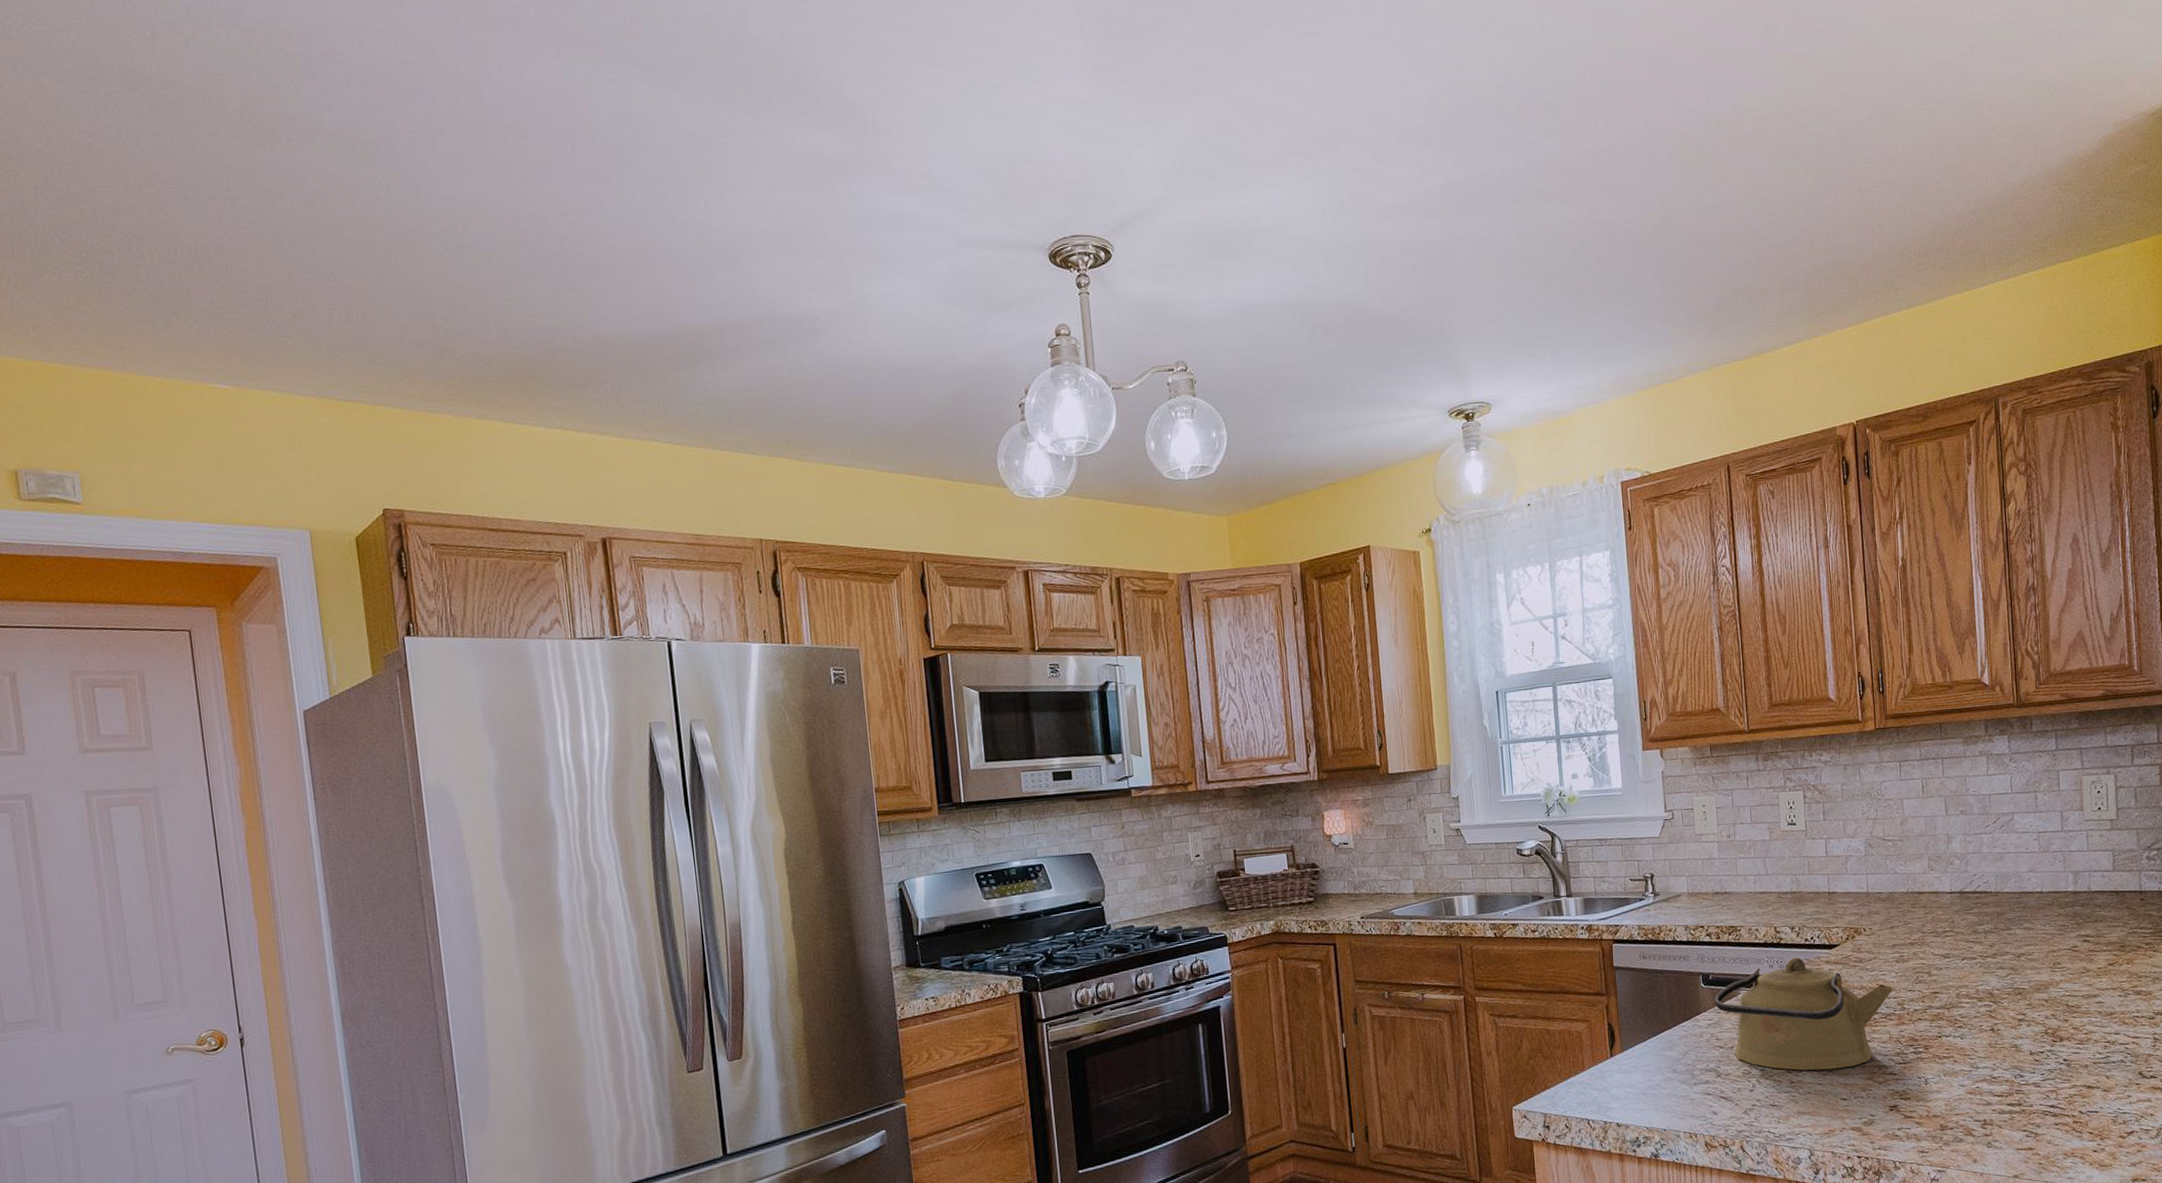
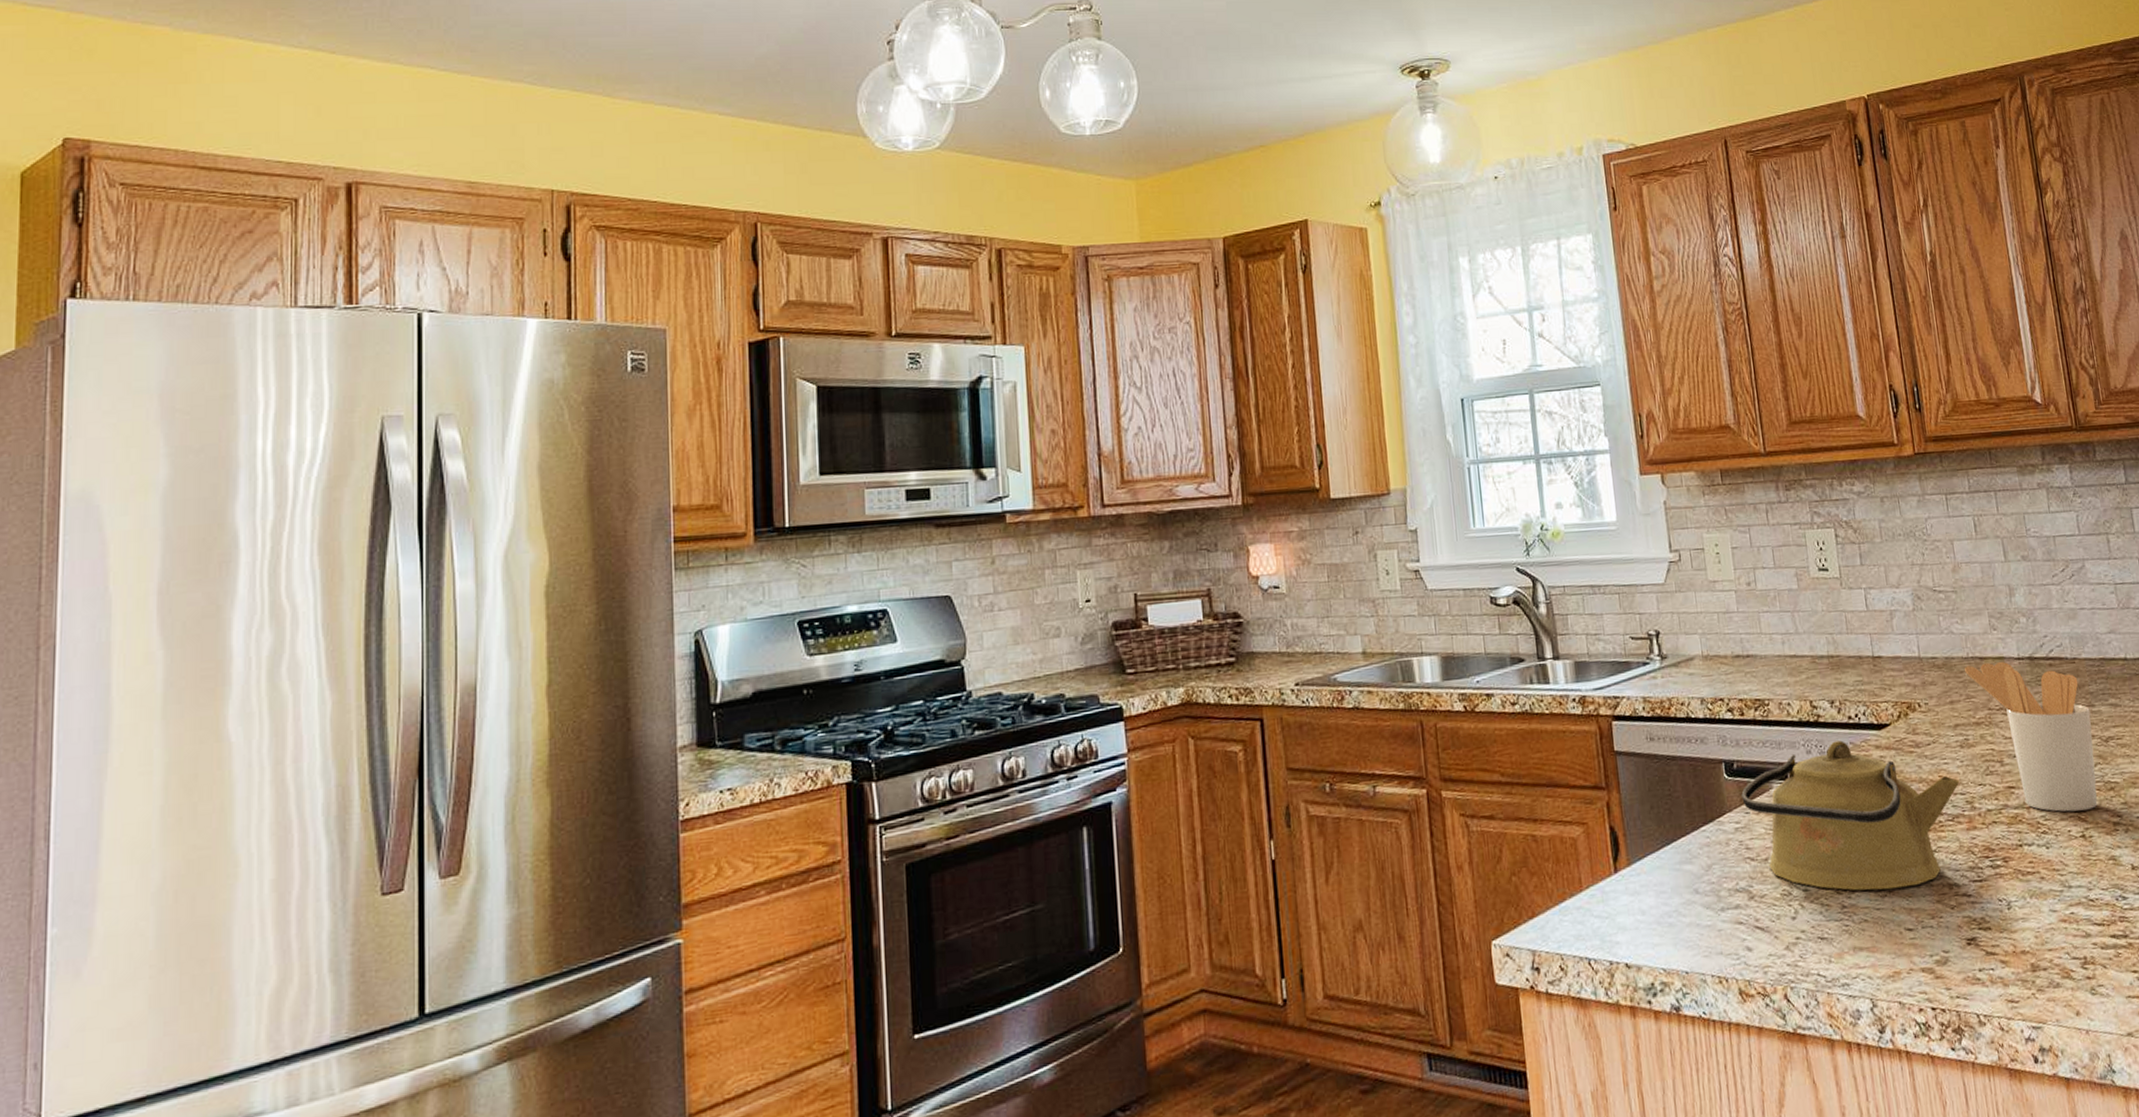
utensil holder: none [1905,895,2008,1011] -> present [1965,661,2098,812]

